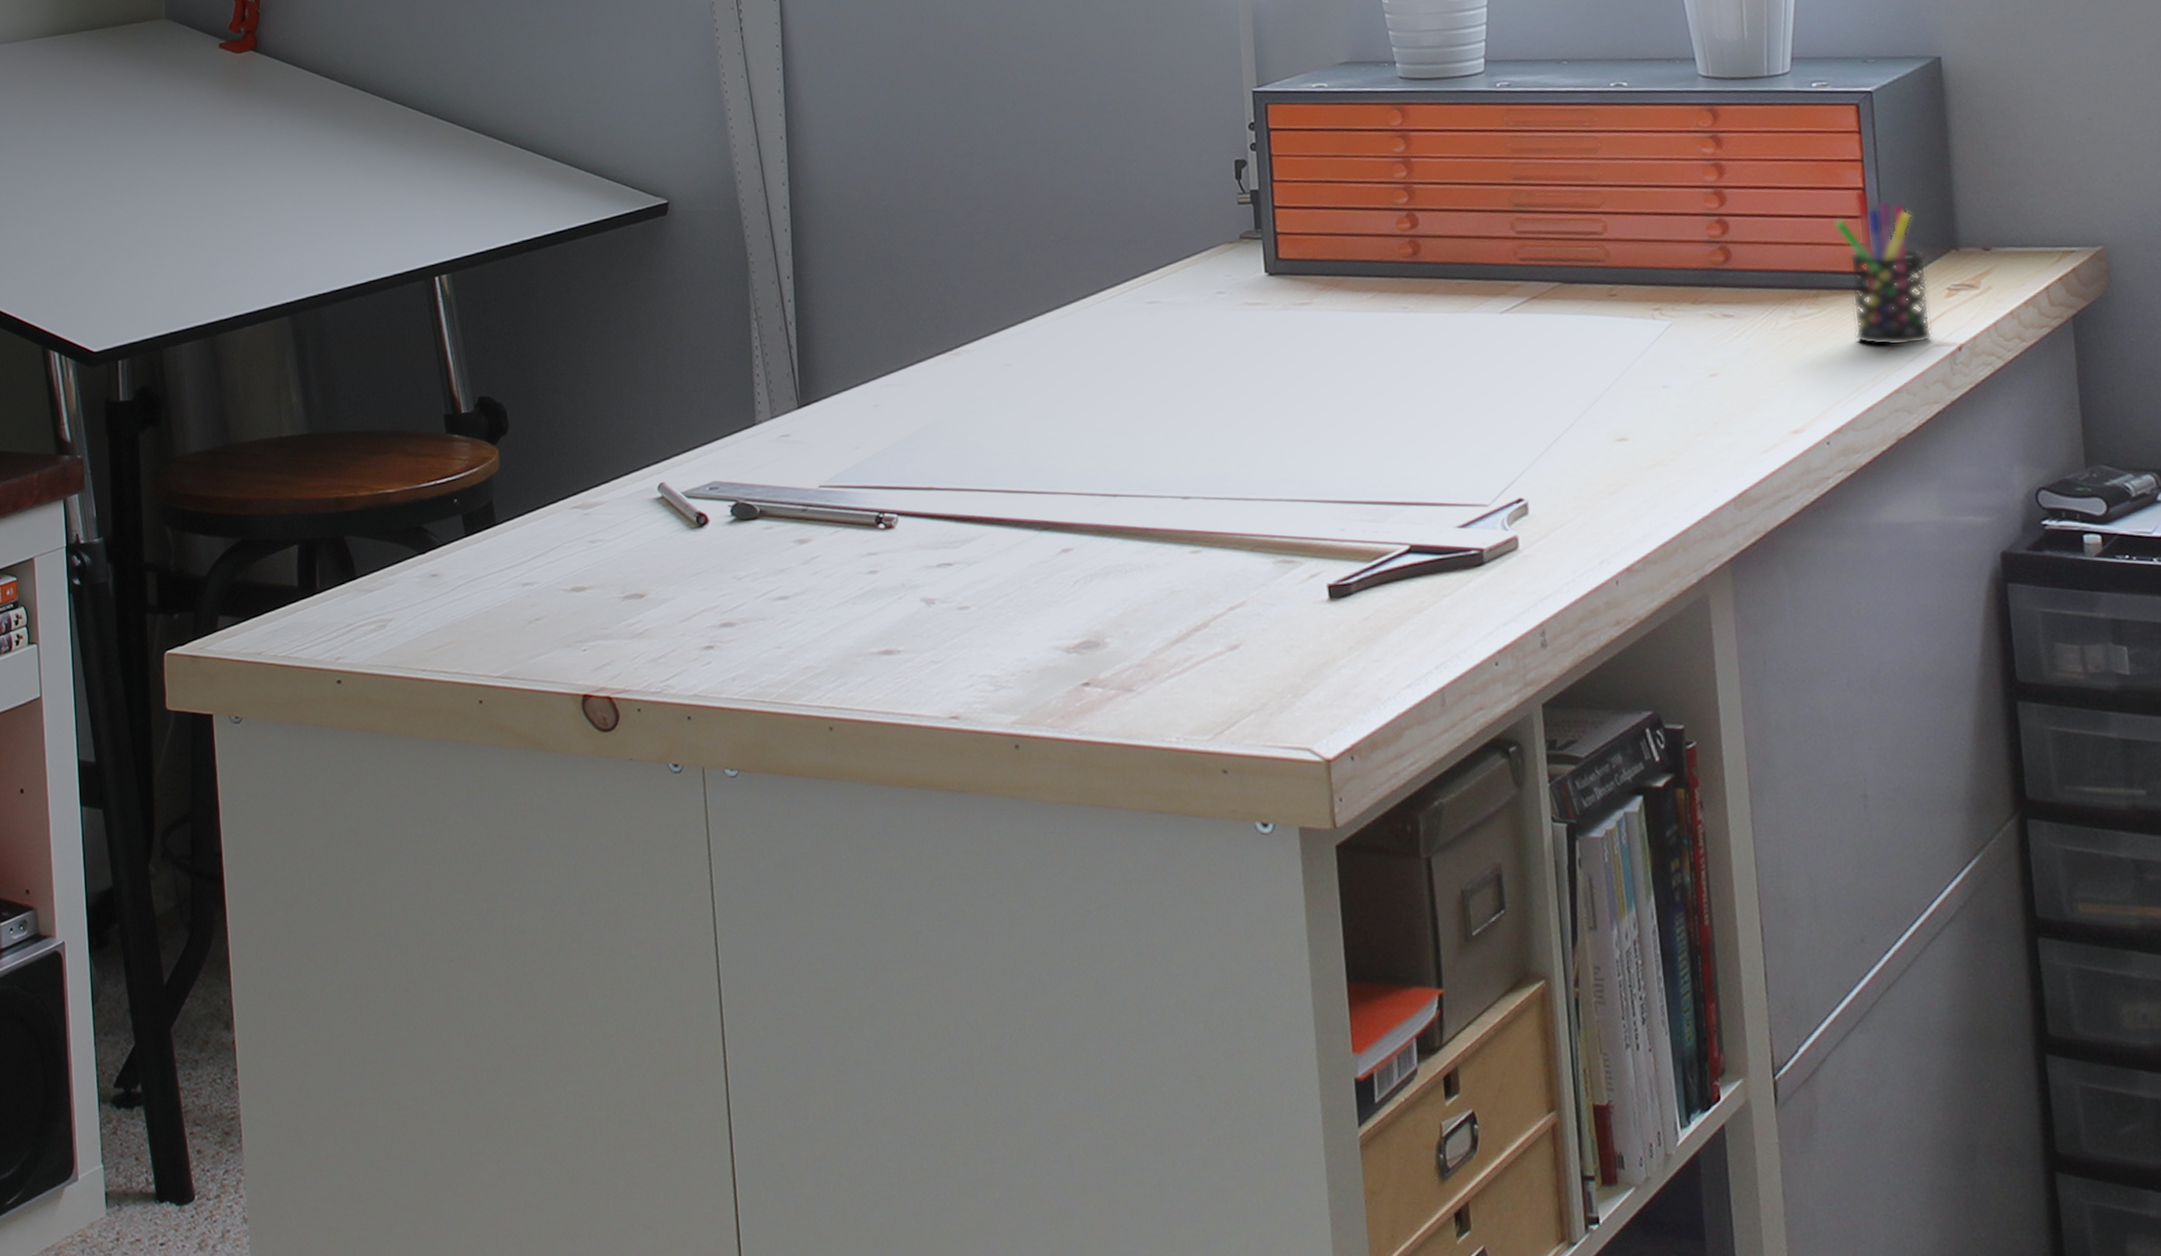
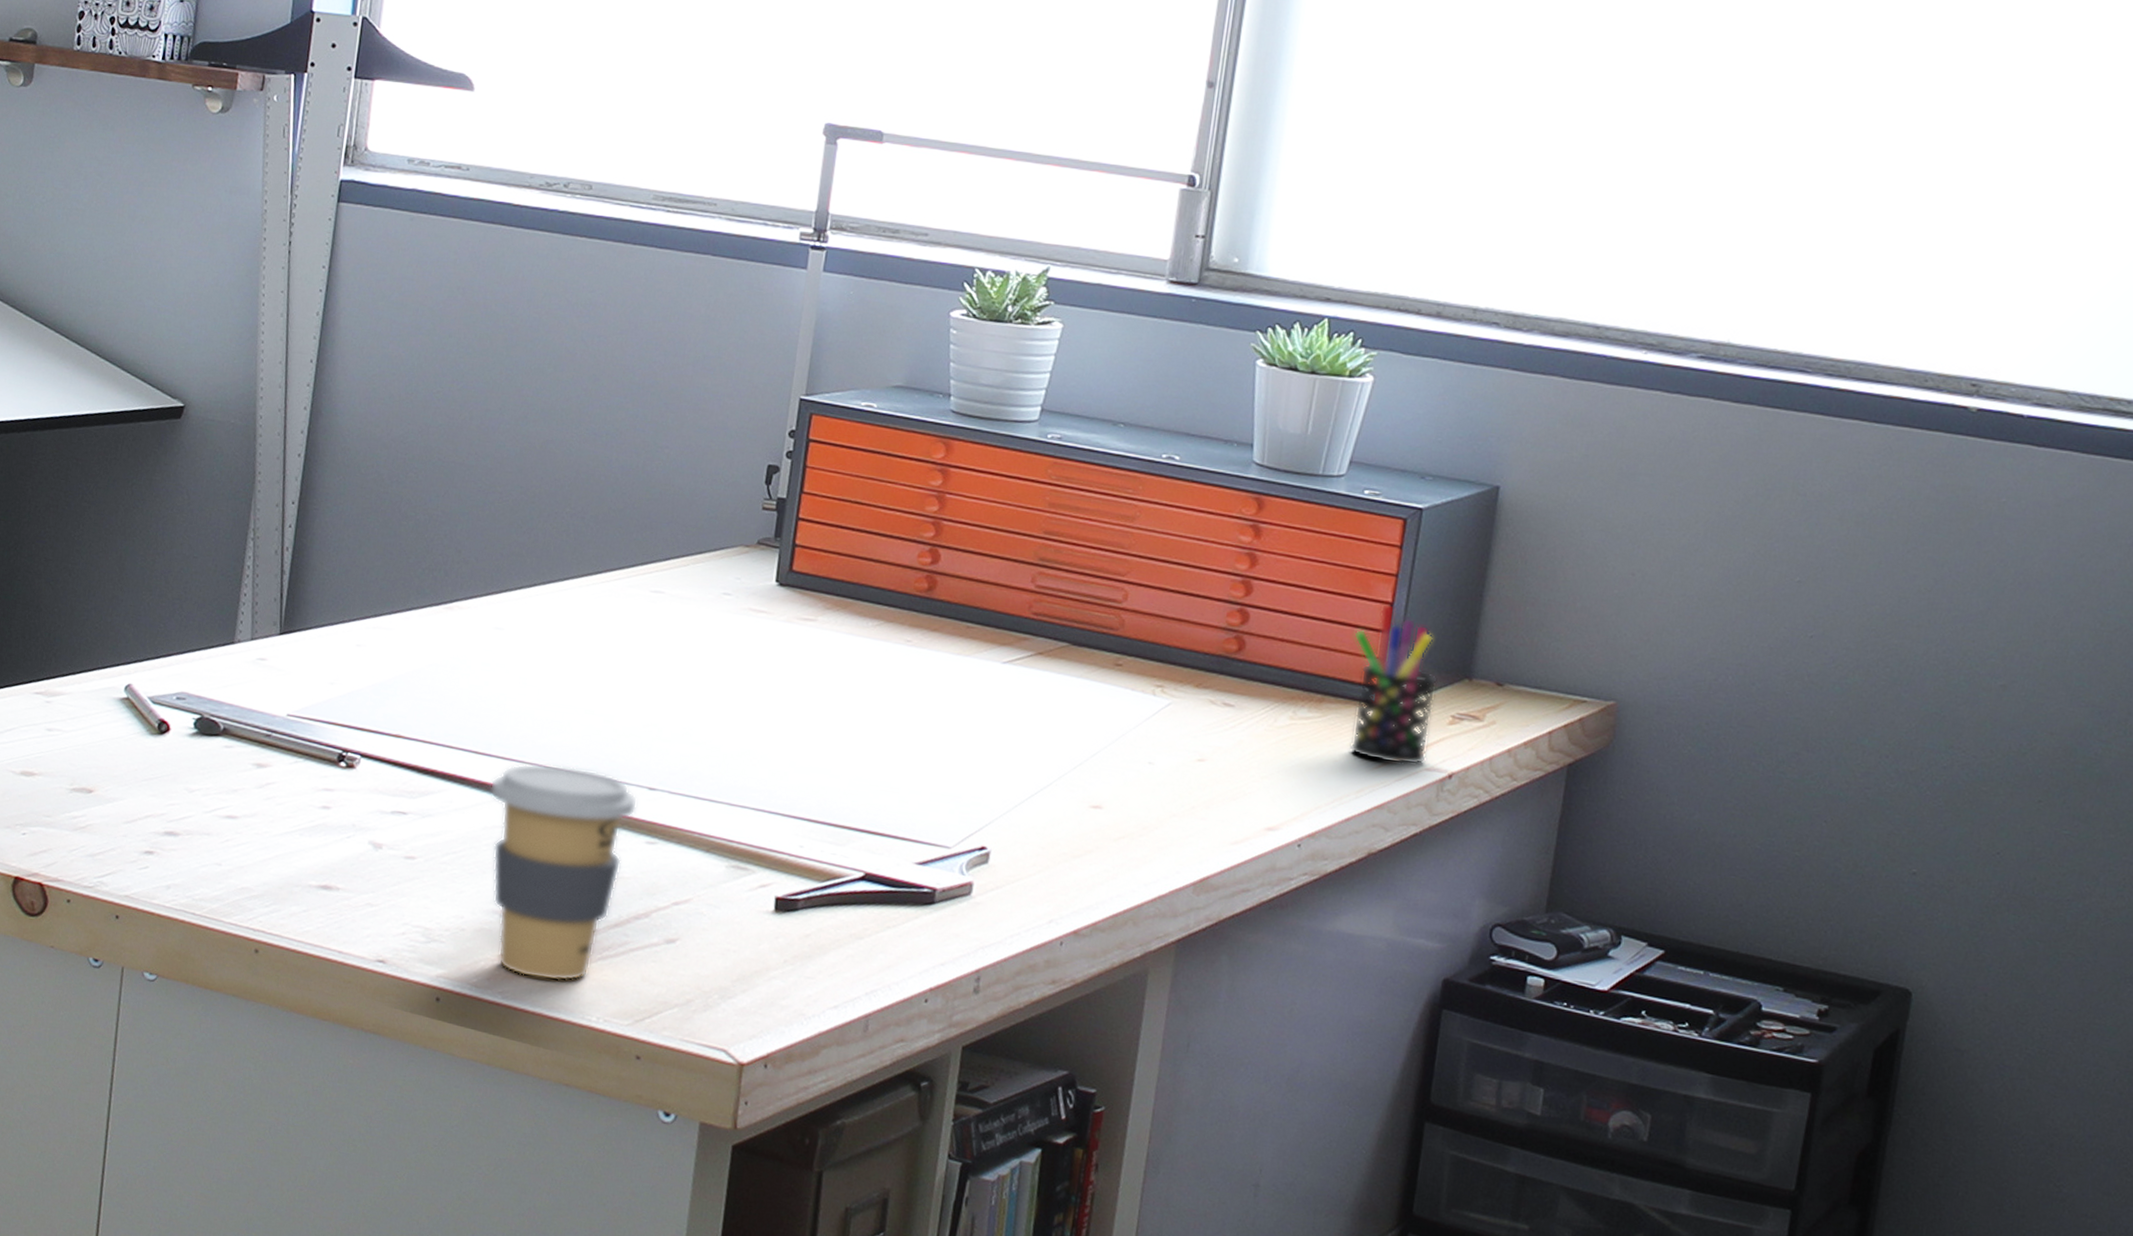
coffee cup: none [1028,489,1175,709] -> present [490,763,638,981]

